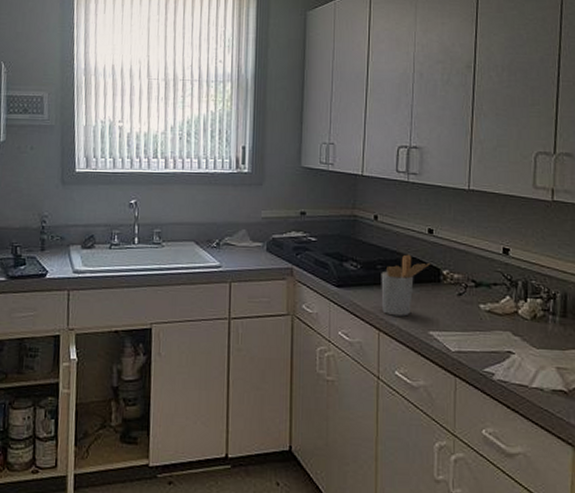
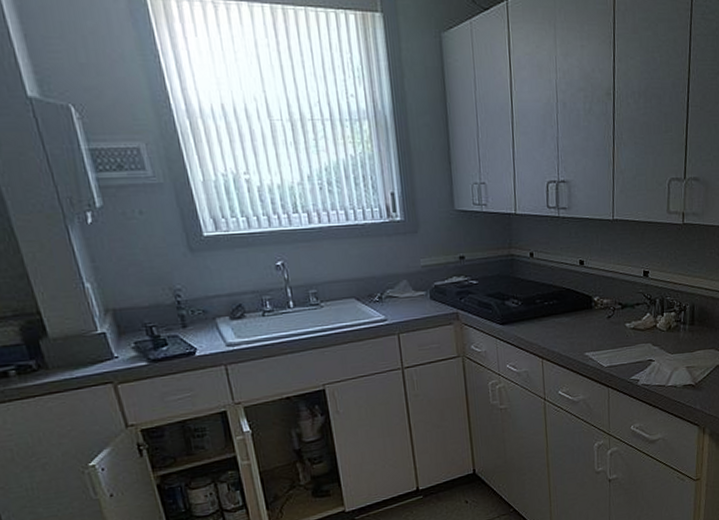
utensil holder: present [381,254,431,316] -> none [540,286,584,344]

